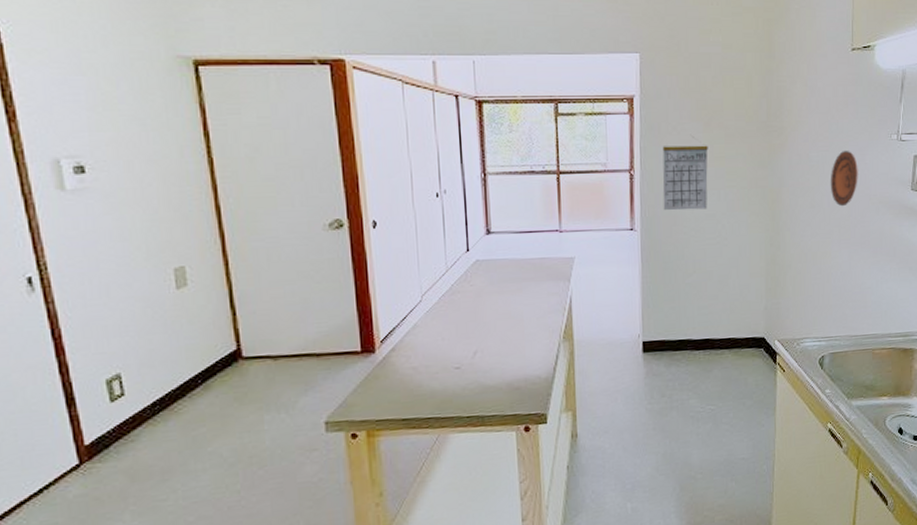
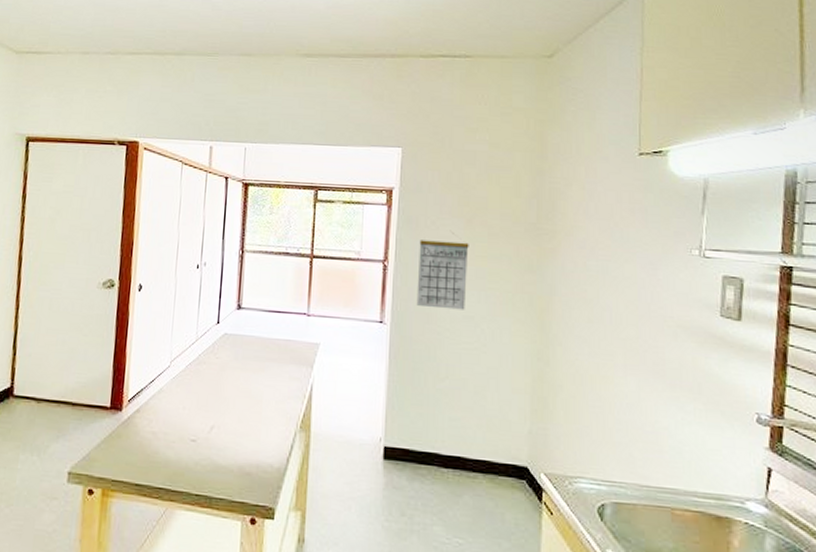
decorative plate: present [830,151,858,207] -> none [612,263,649,326]

